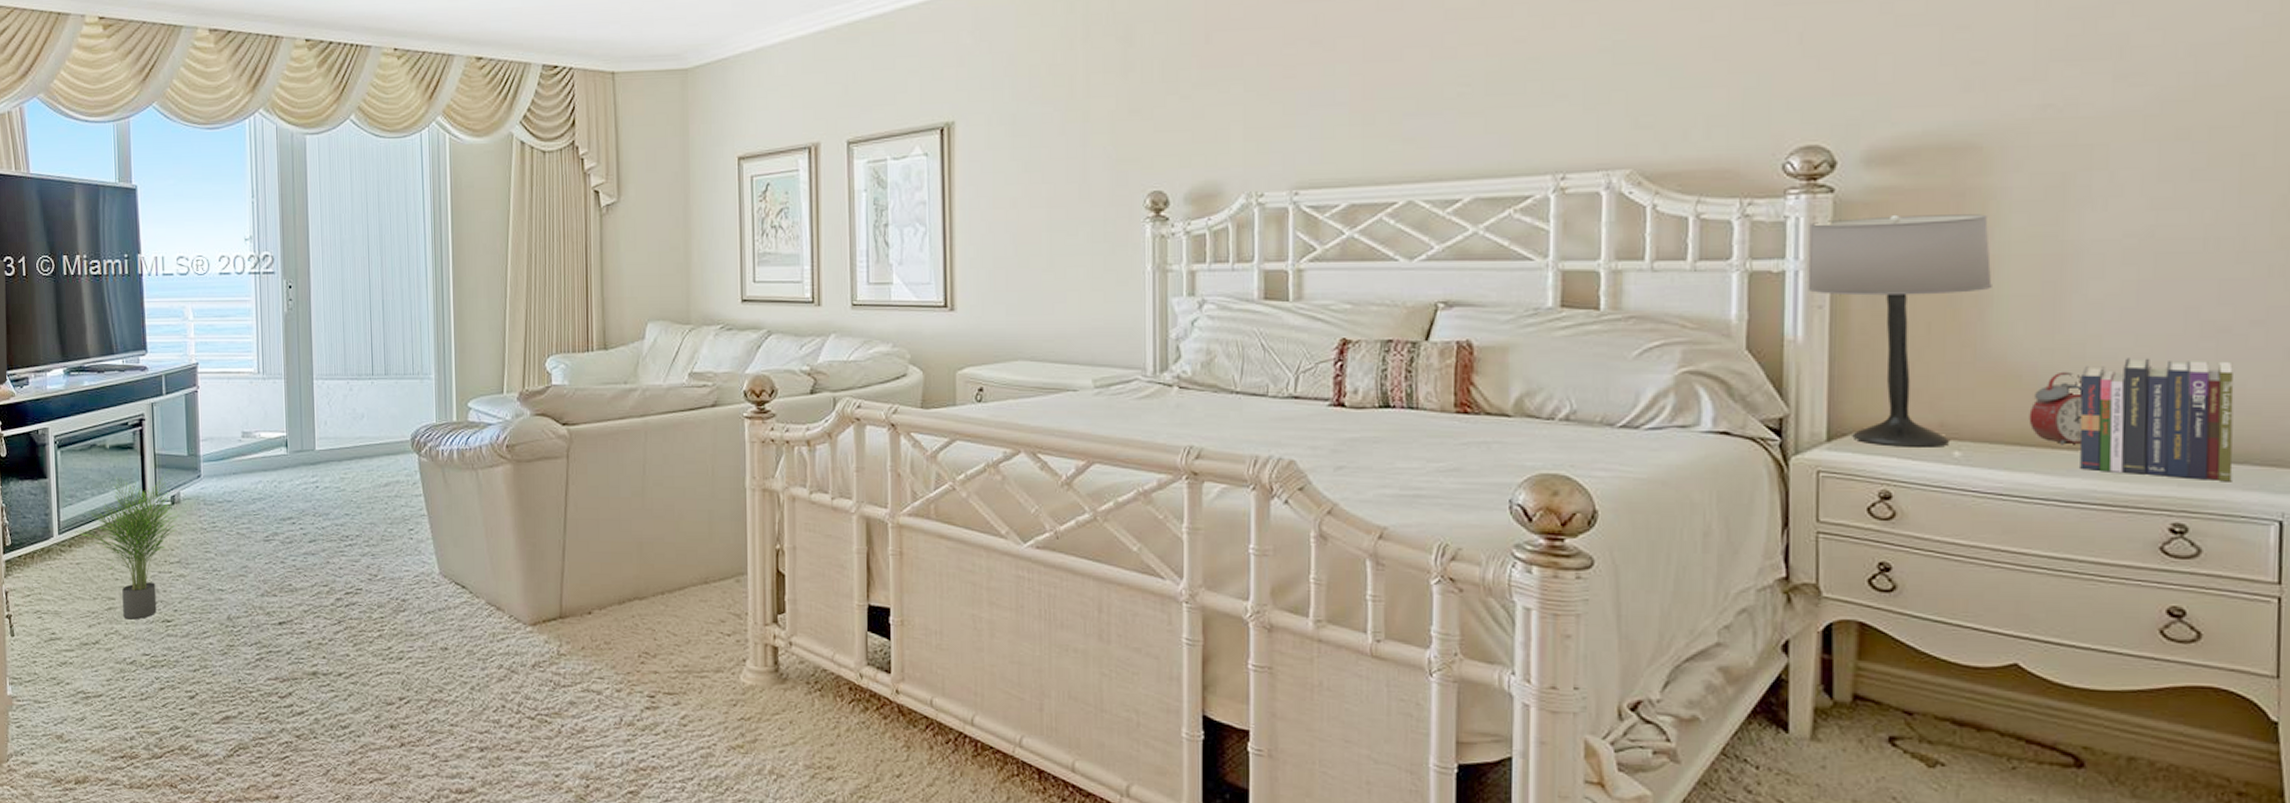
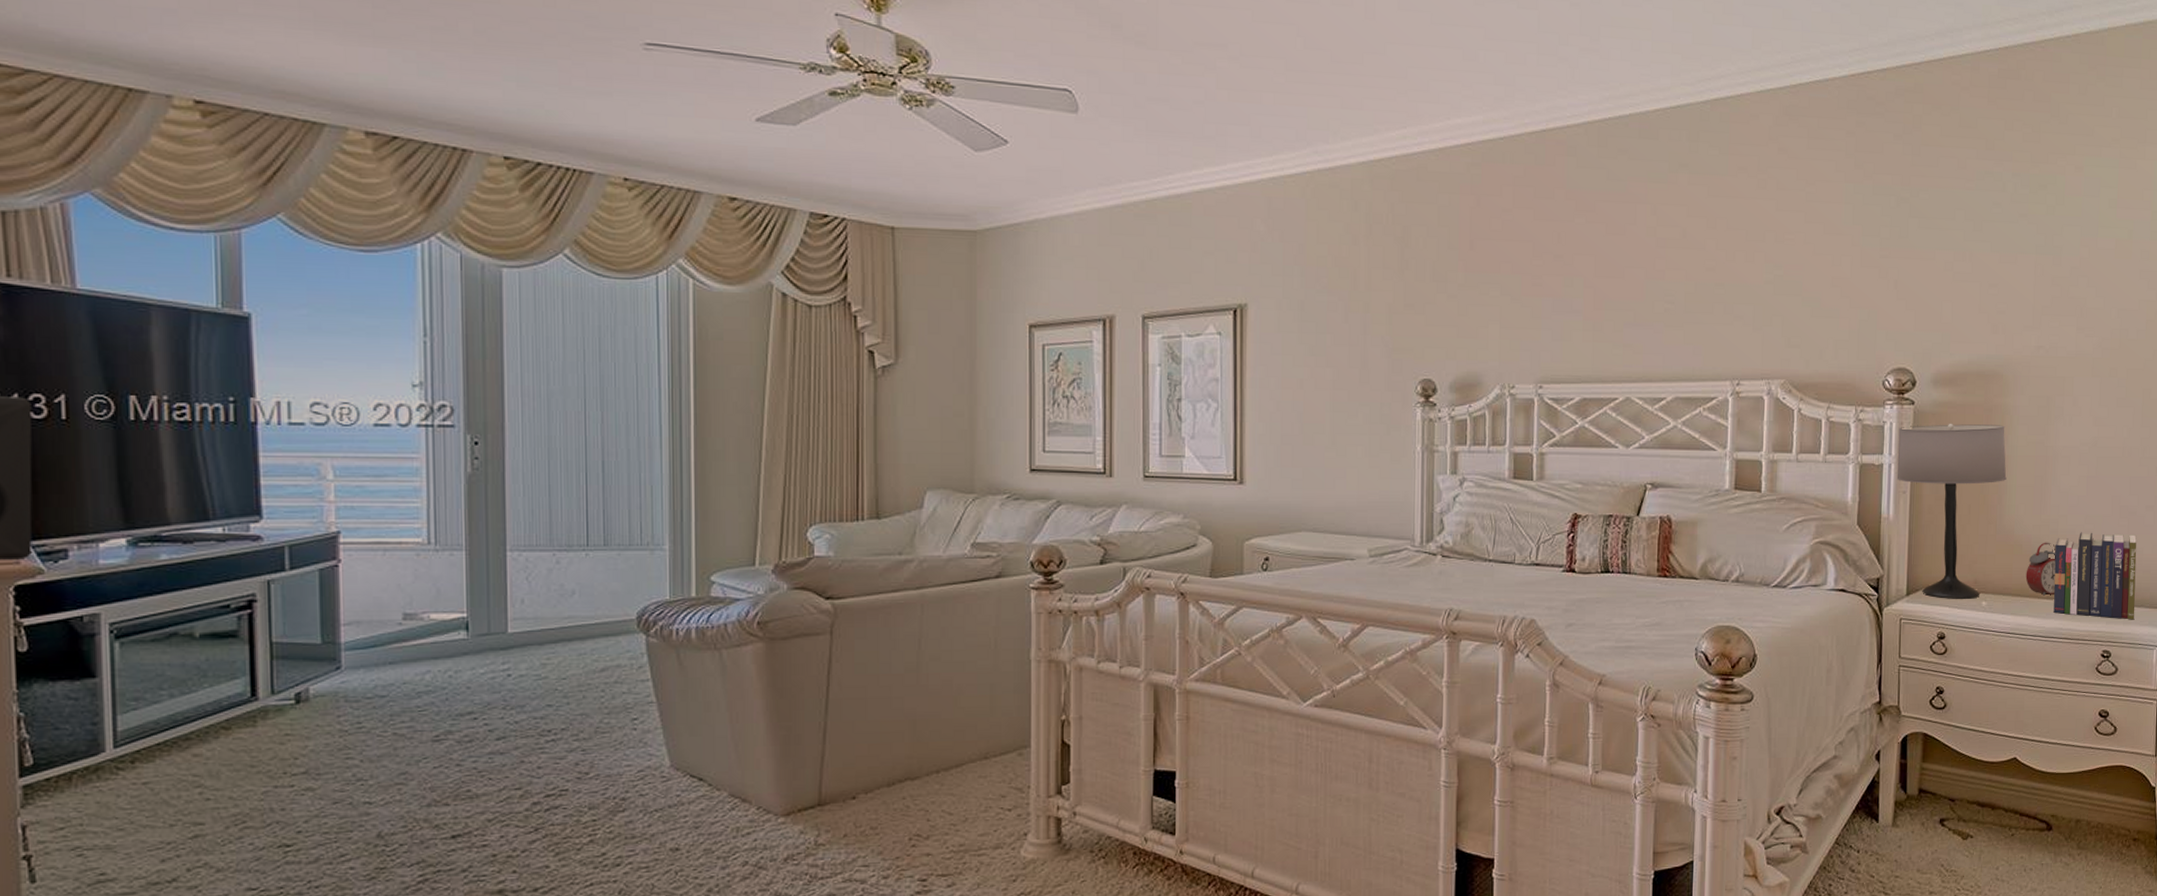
potted plant: present [70,471,182,620] -> none [134,663,311,848]

